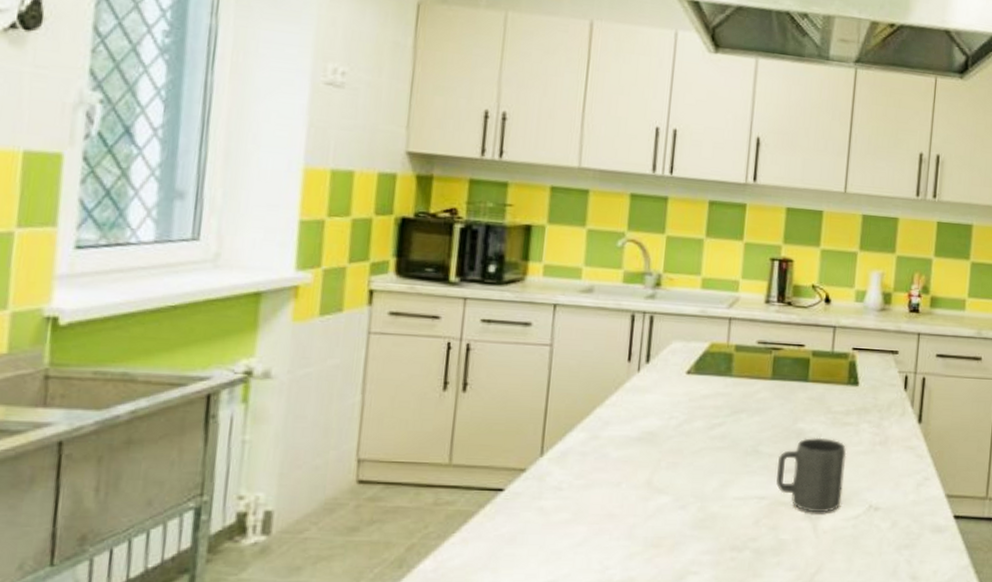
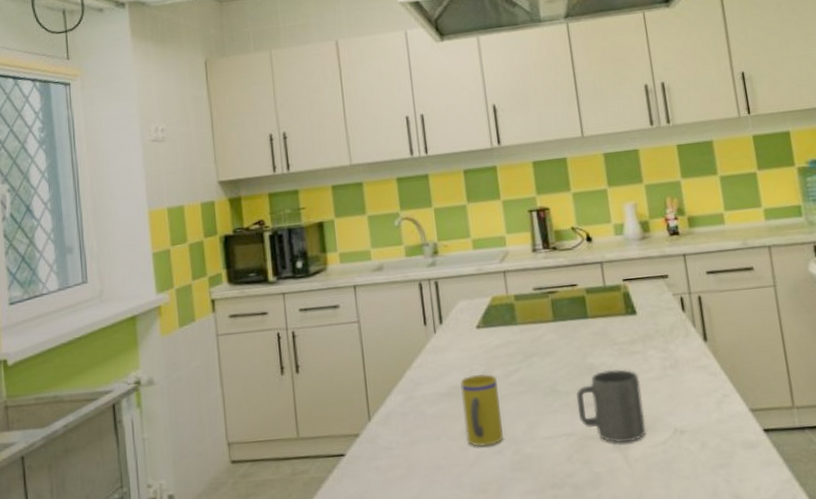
mug: none [650,422,697,499] -> present [460,373,504,447]

